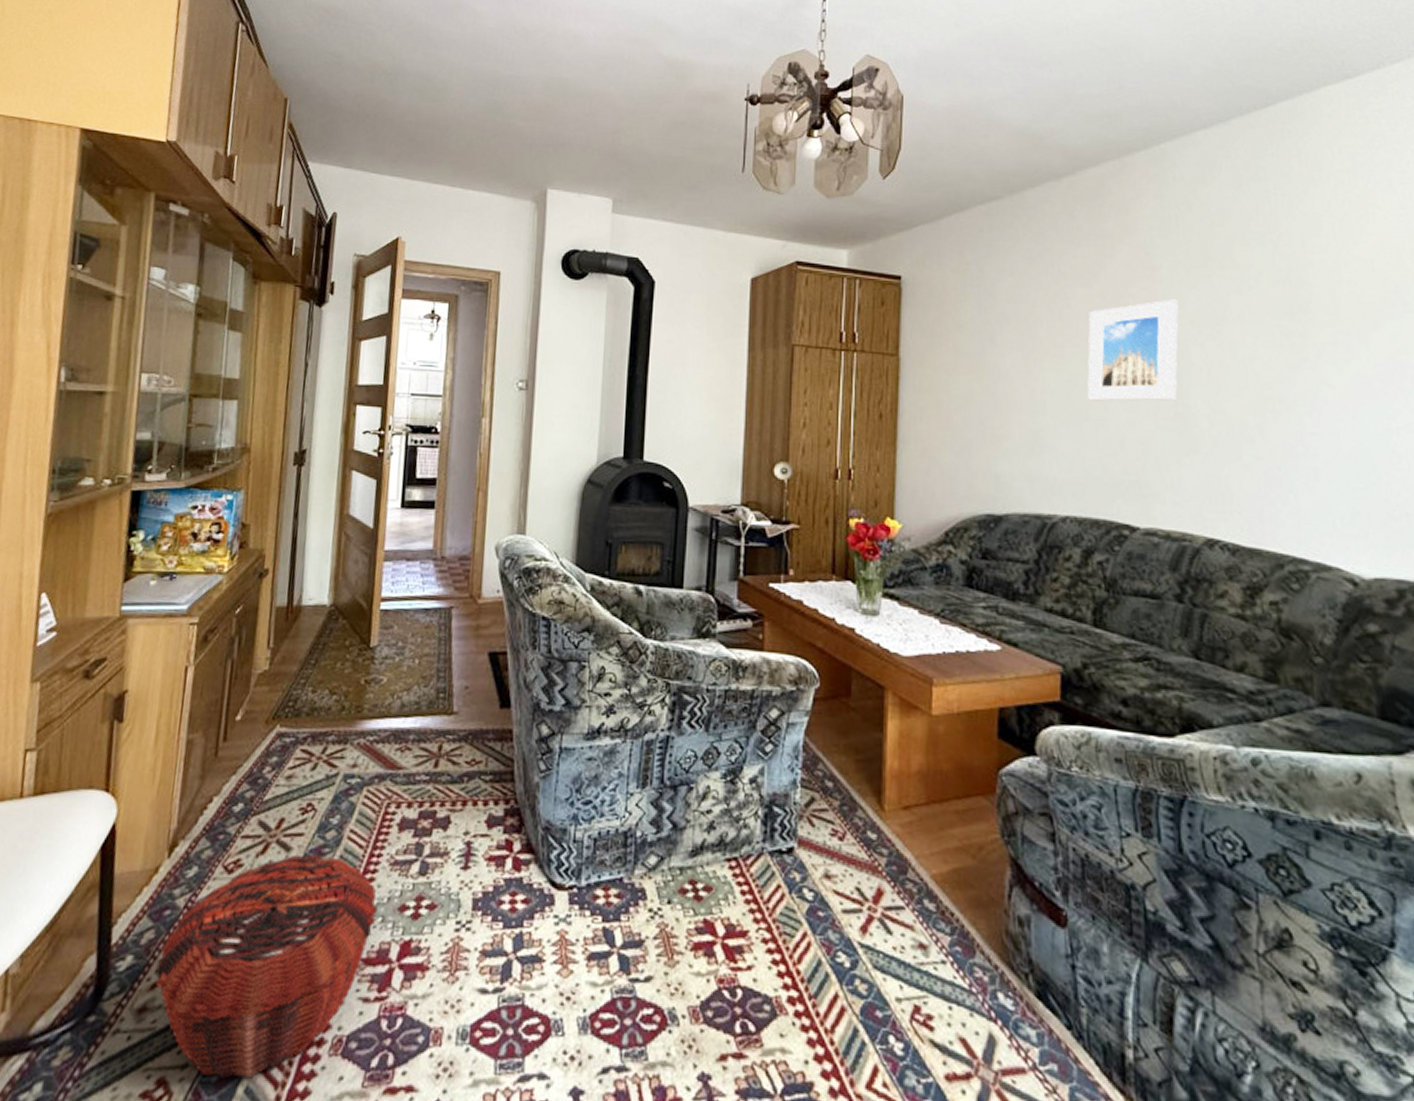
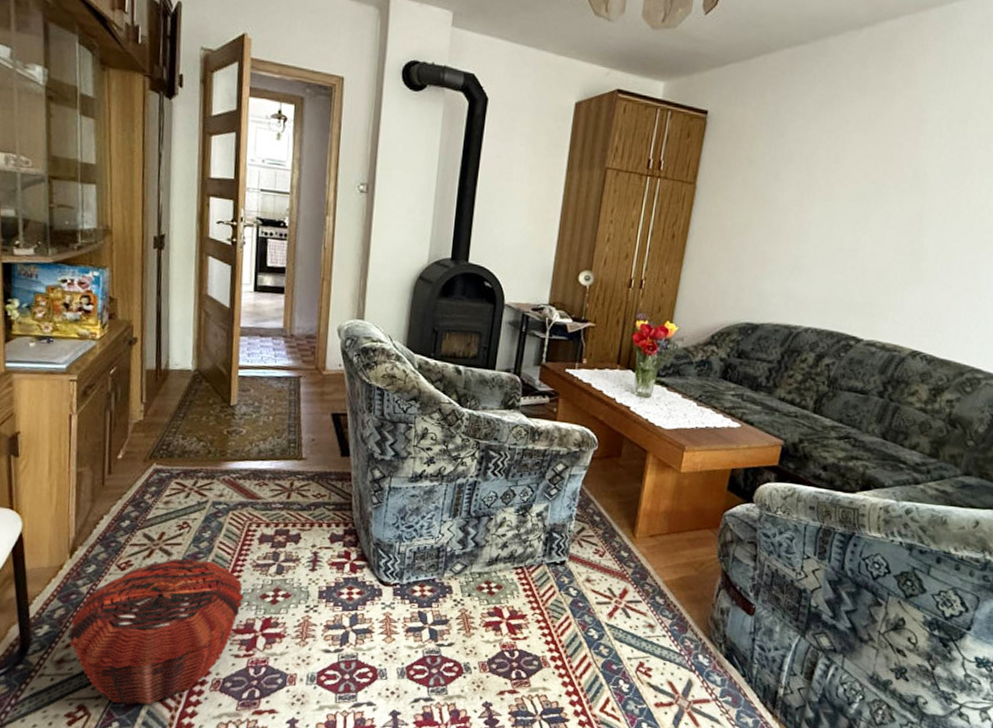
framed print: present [1087,299,1178,401] -> none [845,150,935,238]

